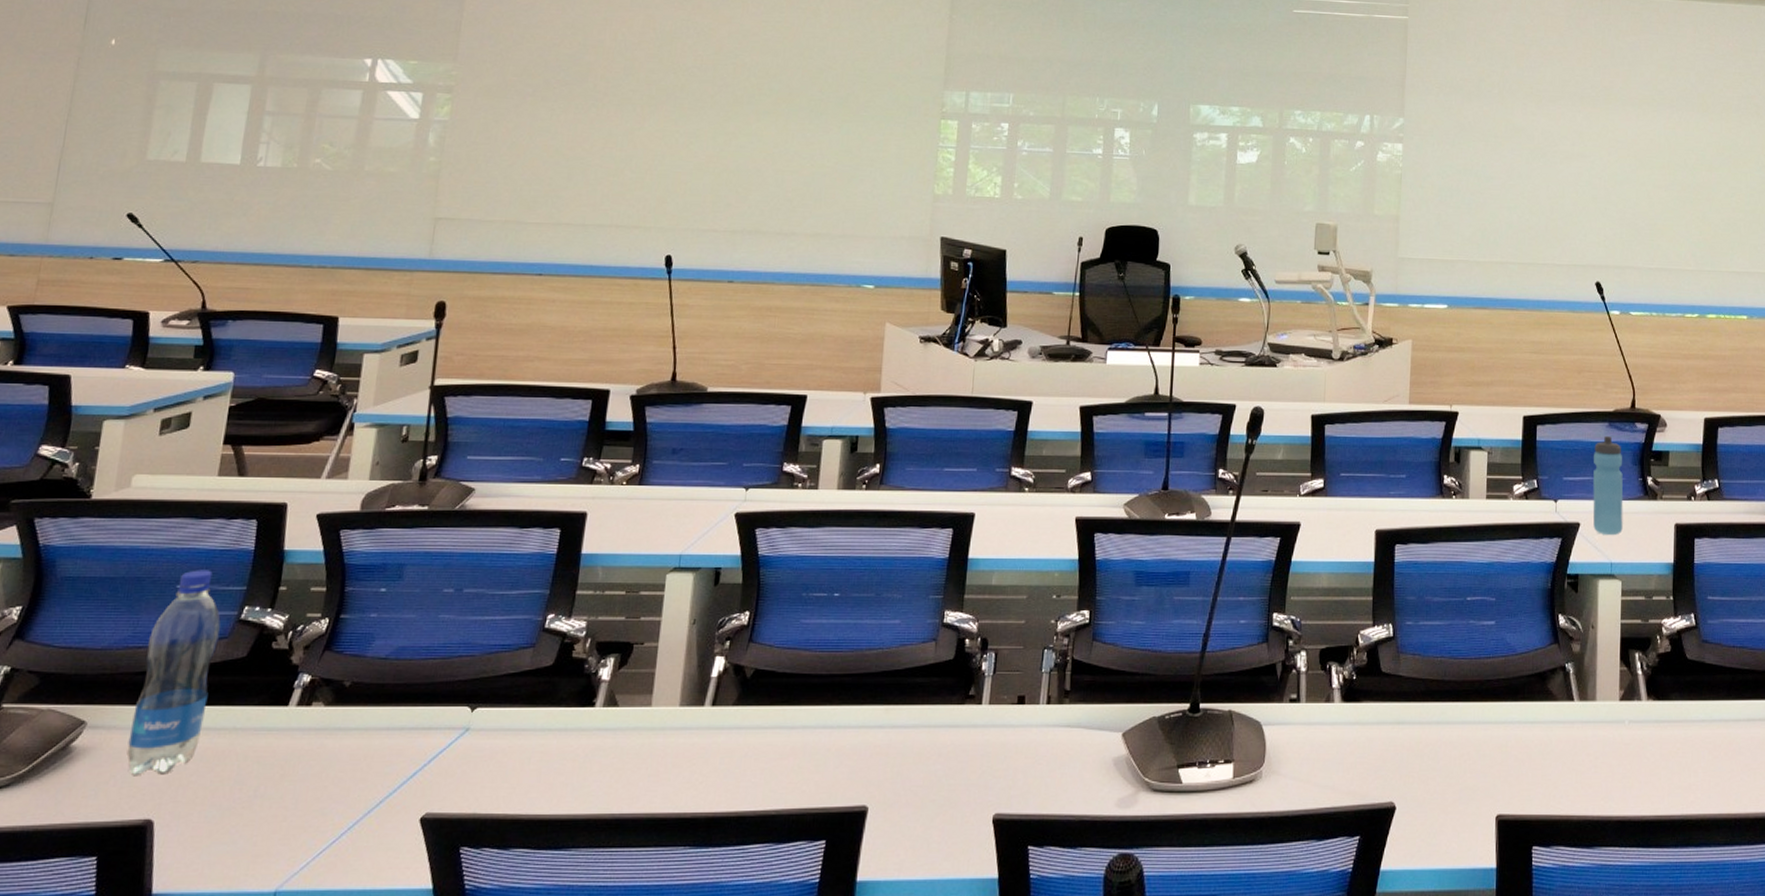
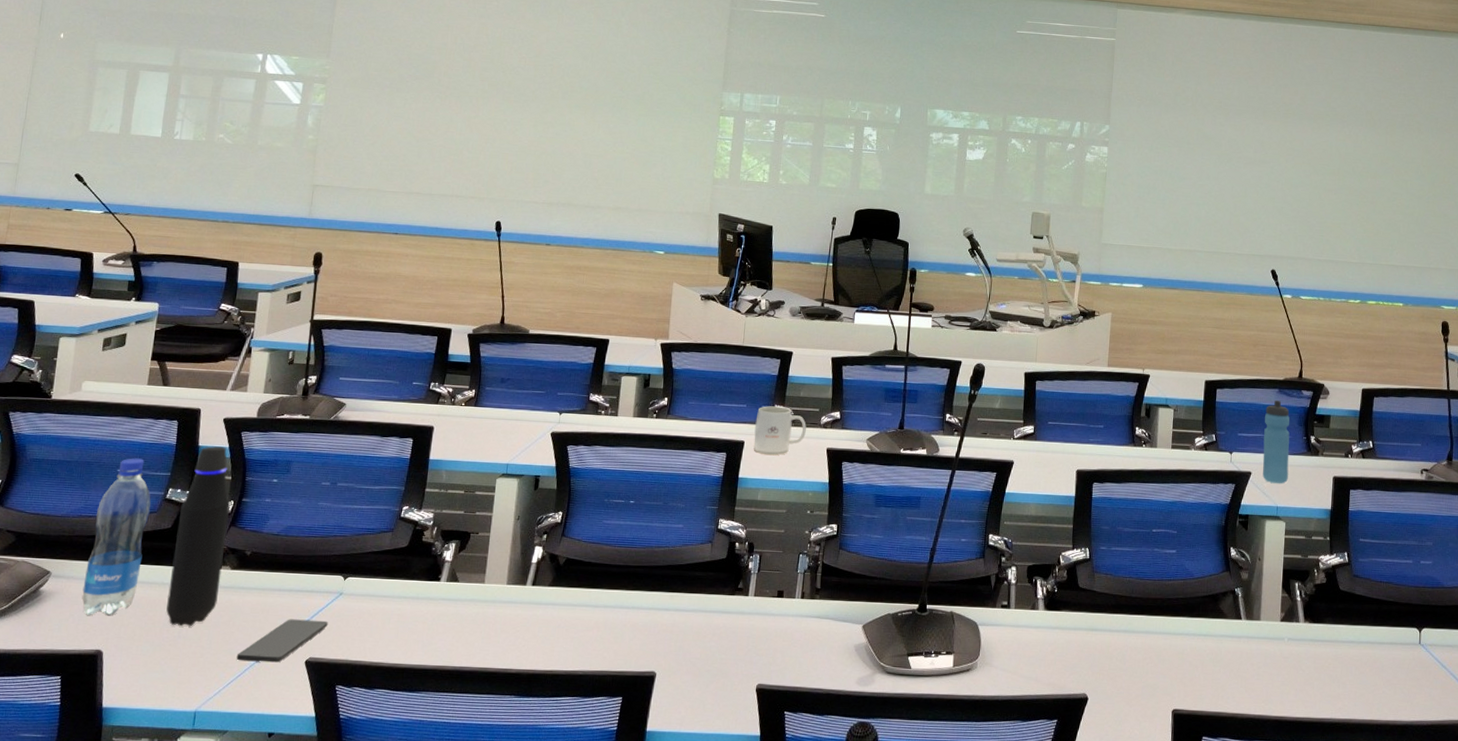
water bottle: none [238,550,324,782] -> present [166,446,230,626]
smartphone: none [330,765,451,823] -> present [236,619,328,663]
mug: none [986,469,1050,529] -> present [753,406,806,456]

